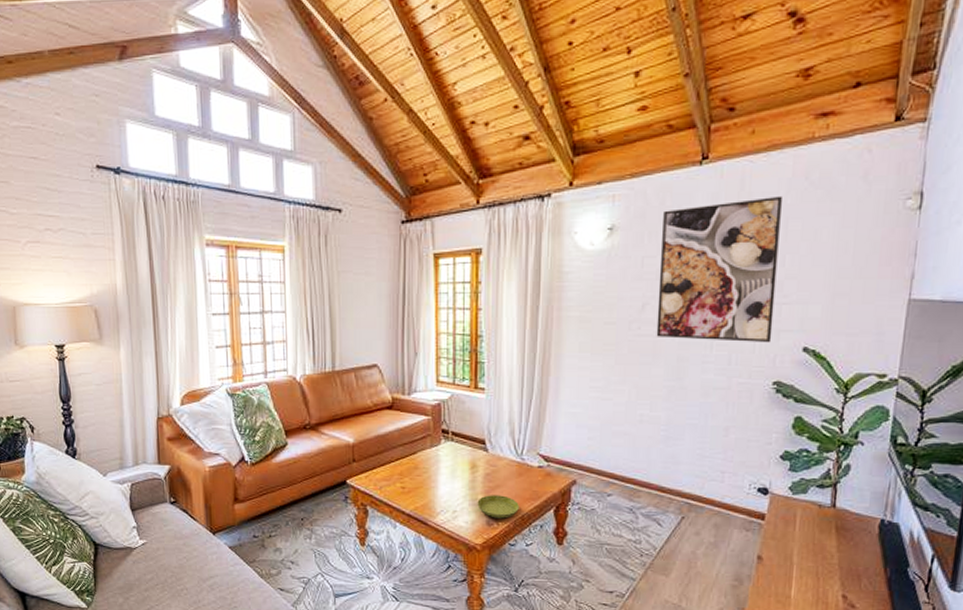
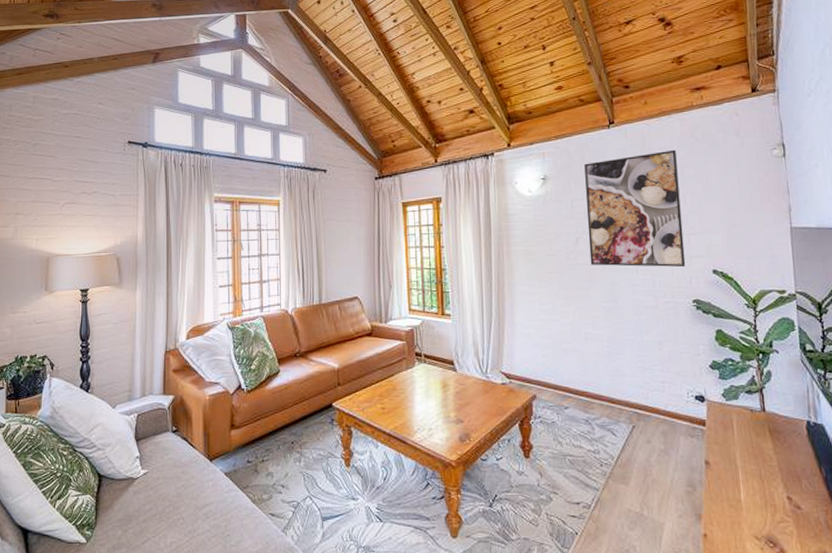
saucer: present [477,495,519,519] -> none [450,412,488,434]

